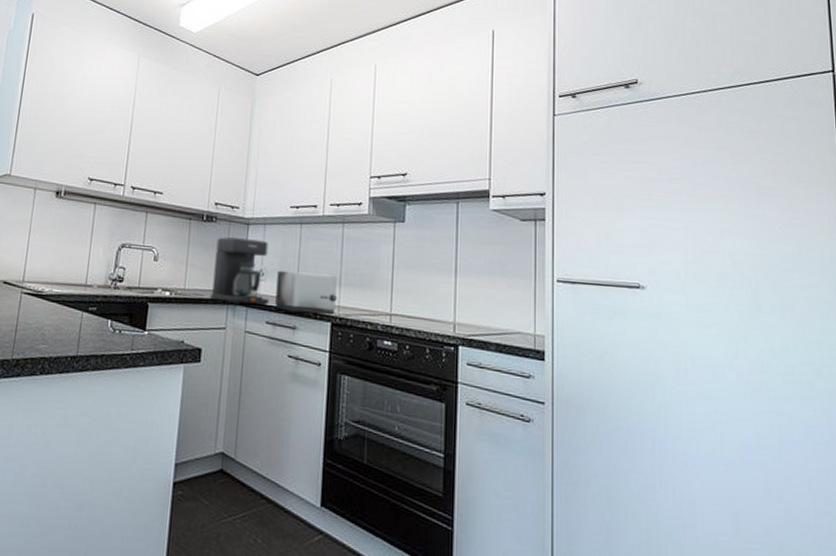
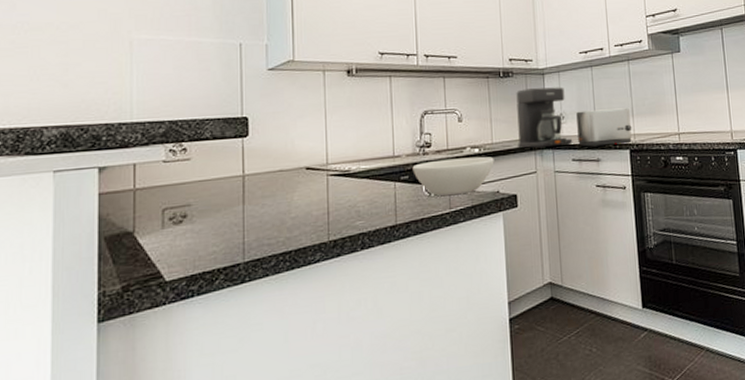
soup bowl: none [101,296,184,338] -> present [412,156,494,196]

